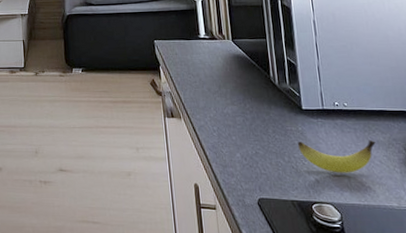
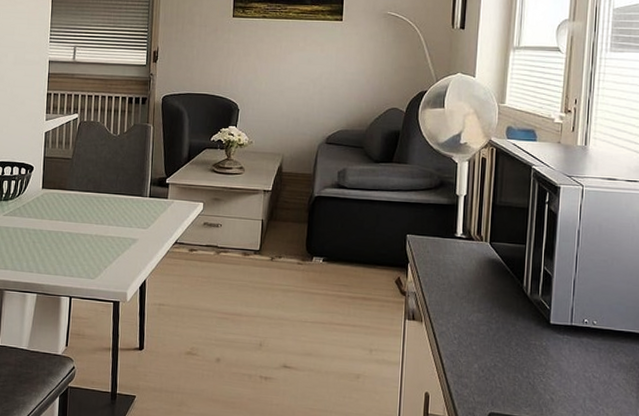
banana: present [297,140,376,173] -> none [538,357,618,394]

